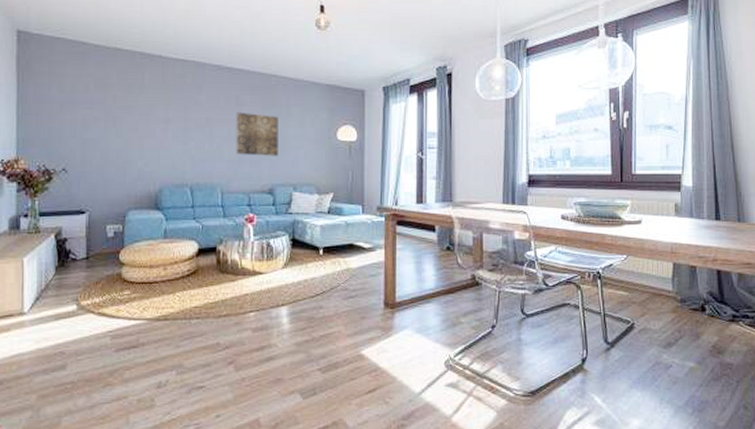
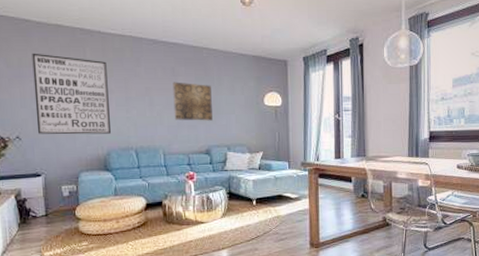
wall art: none [85,78,166,168] -> present [32,53,111,135]

